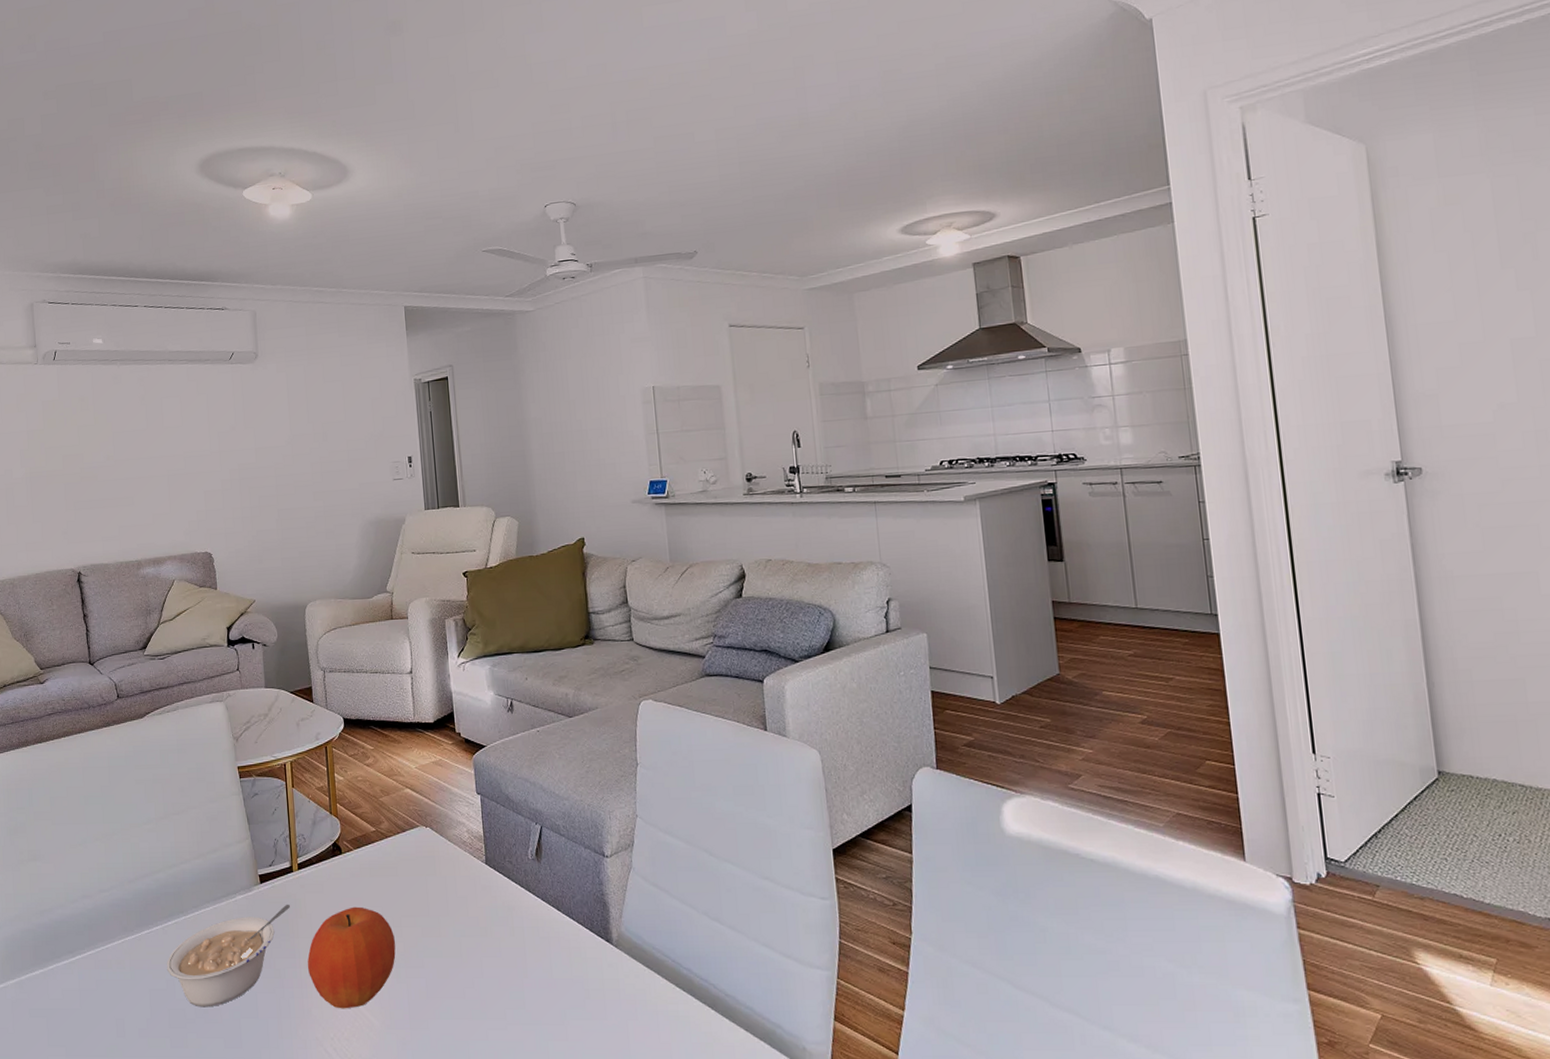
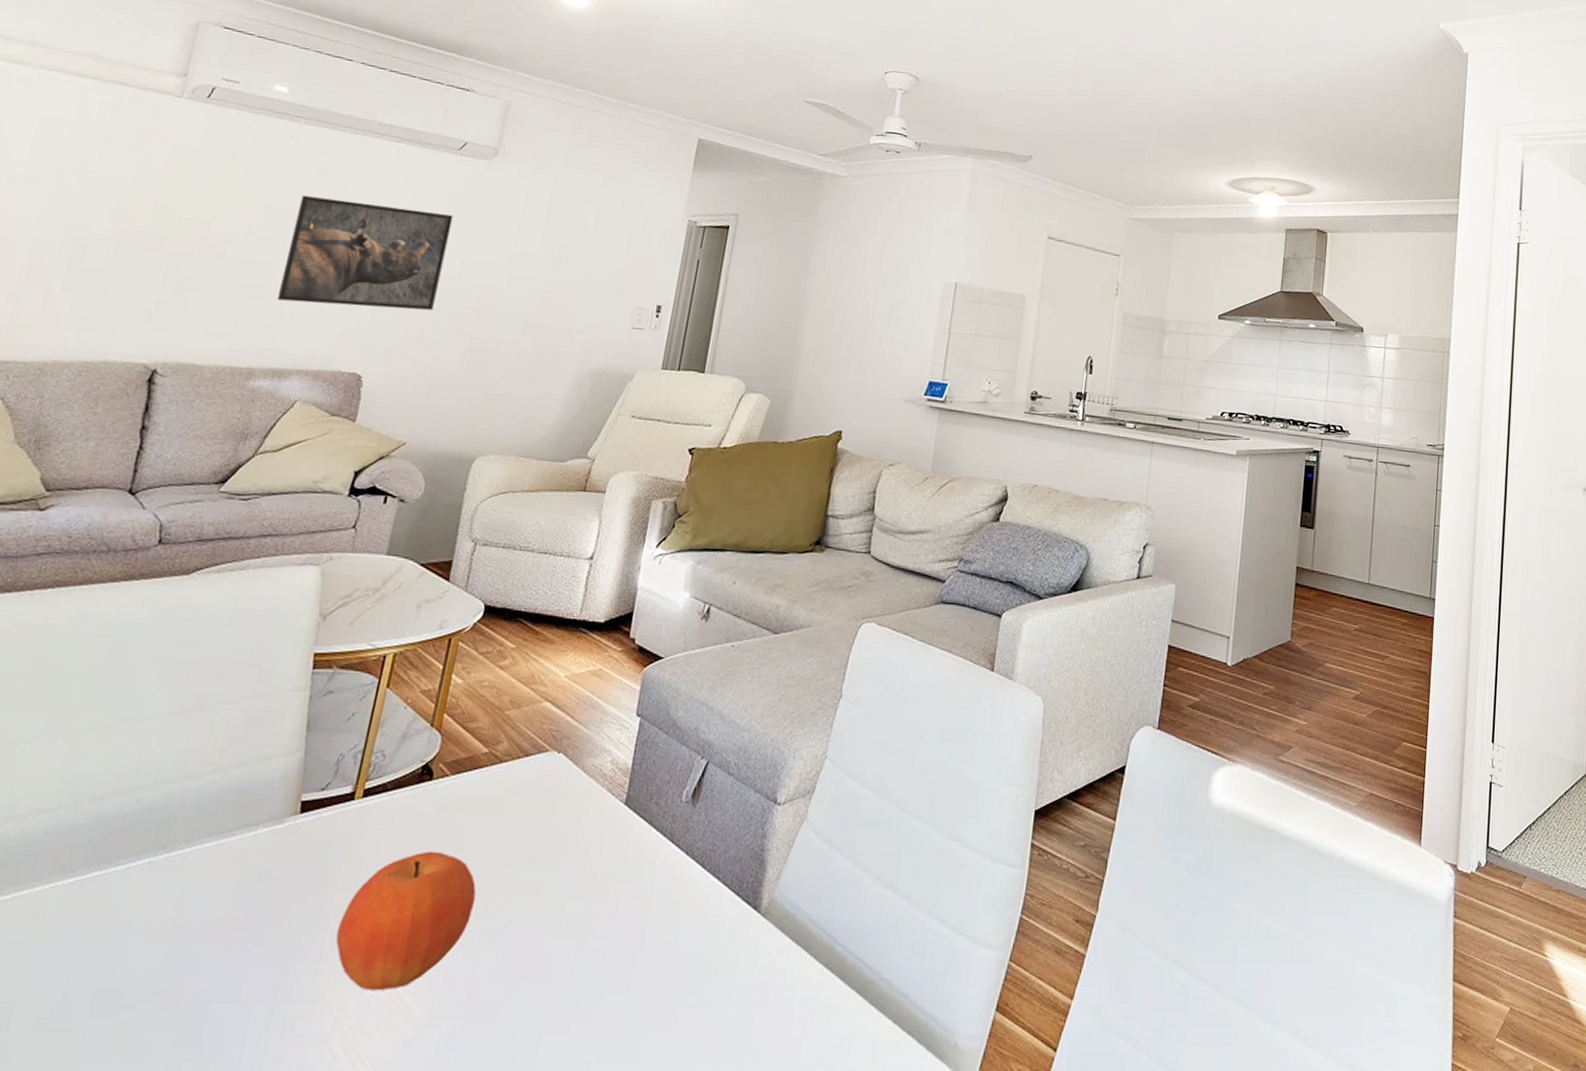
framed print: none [134,414,246,505] -> present [277,196,454,311]
legume: present [166,904,290,1007] -> none [111,843,336,987]

